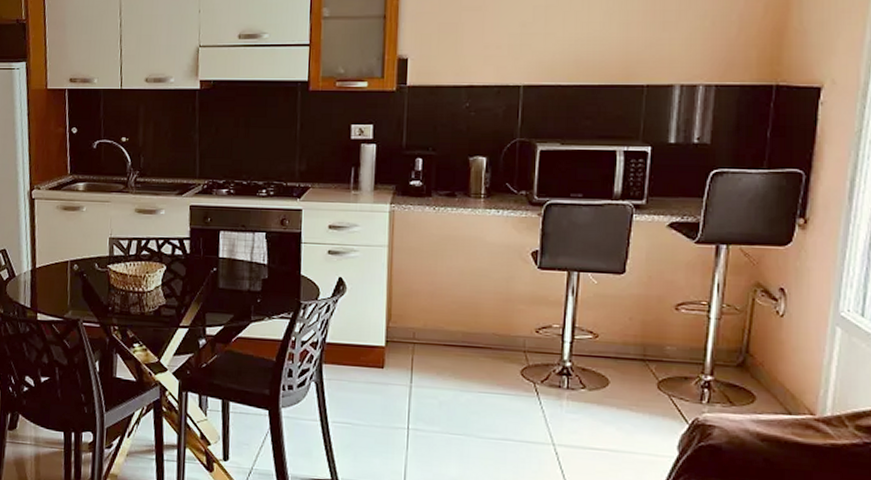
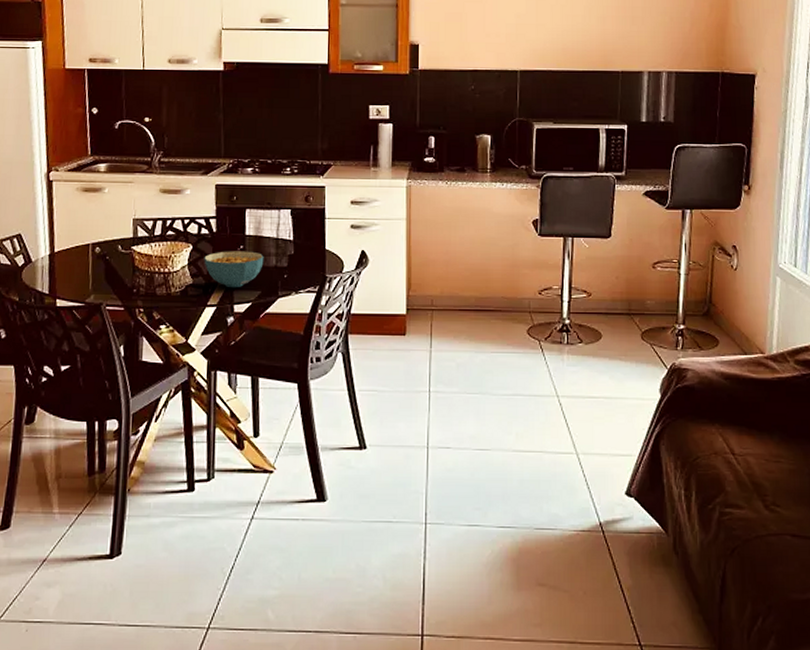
cereal bowl: none [177,272,237,311] -> present [204,251,264,288]

